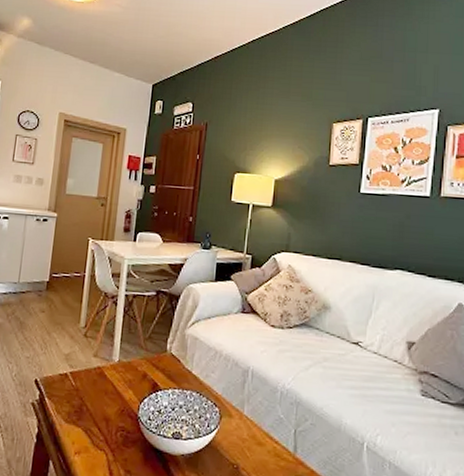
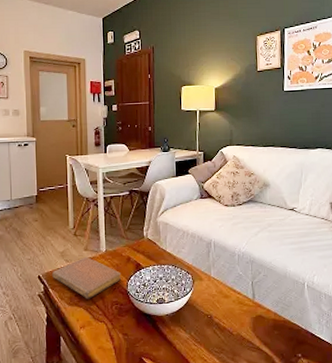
notebook: none [50,364,134,419] -> present [51,256,122,299]

